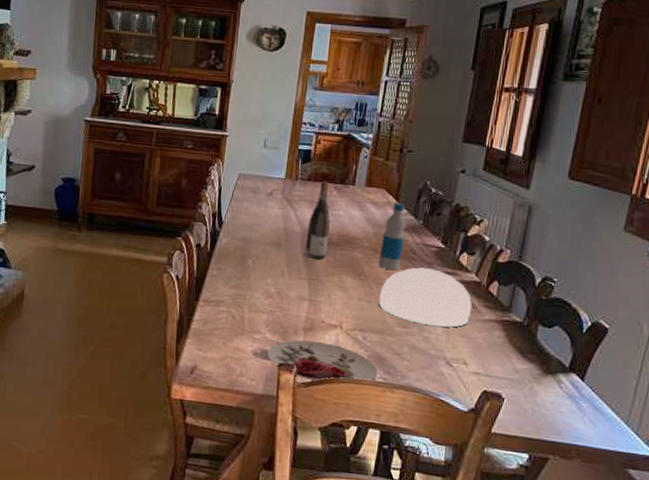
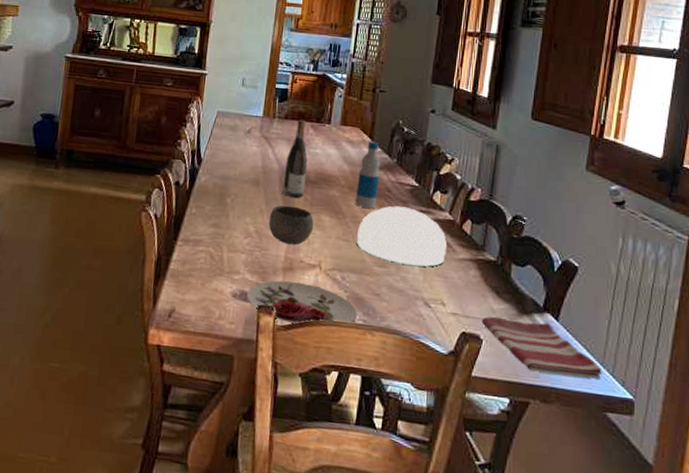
bowl: none [290,266,336,306] -> present [268,205,314,245]
dish towel: none [503,376,626,438] -> present [481,316,602,380]

